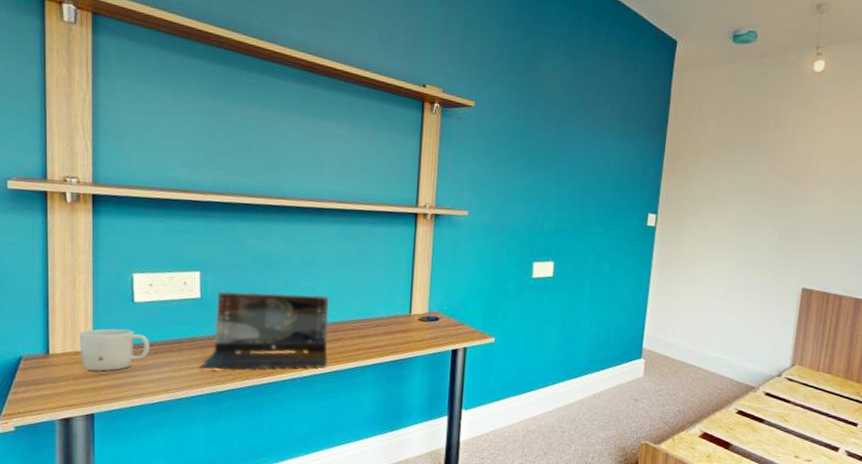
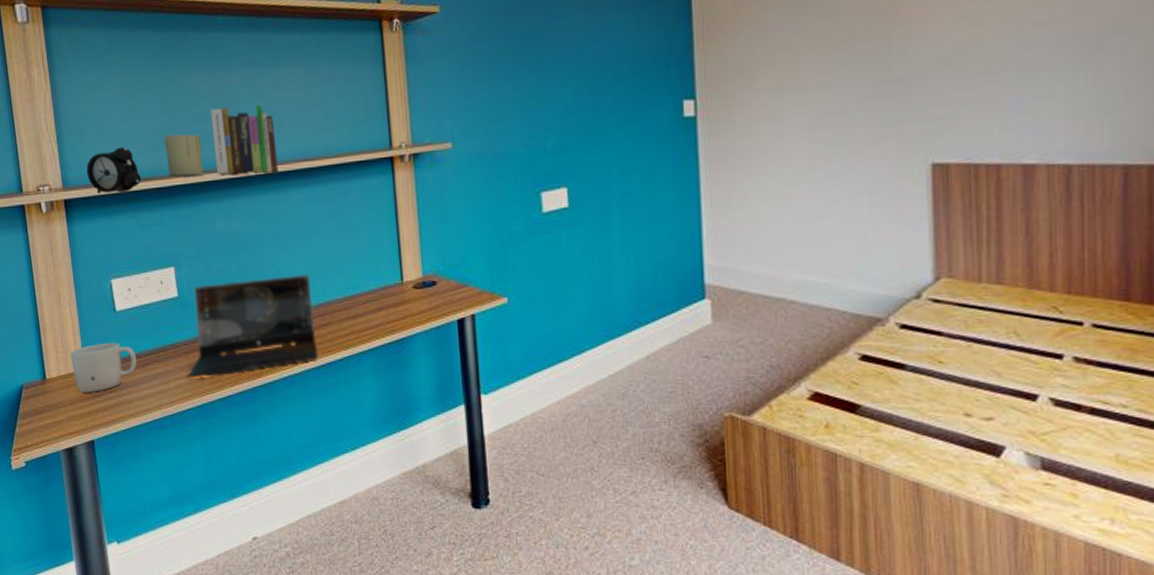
alarm clock: none [121,157,177,199] -> present [86,147,141,193]
candle: none [206,156,243,198] -> present [163,134,203,178]
books: none [254,142,315,208] -> present [210,105,279,176]

